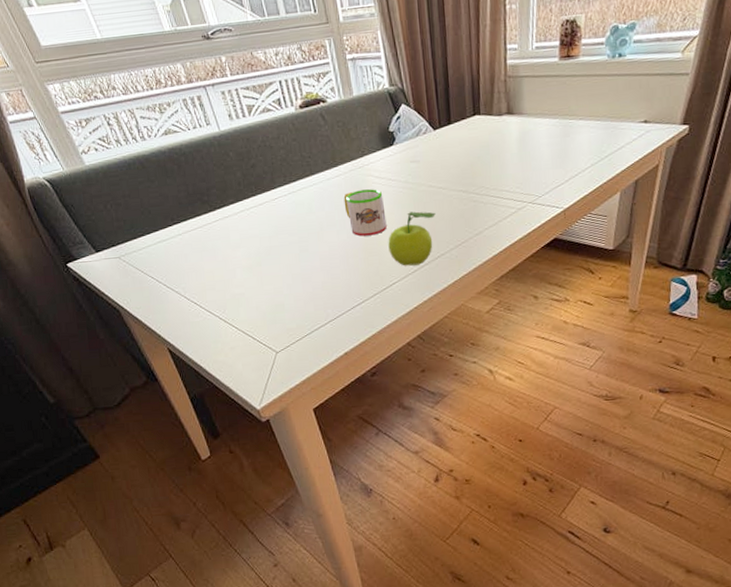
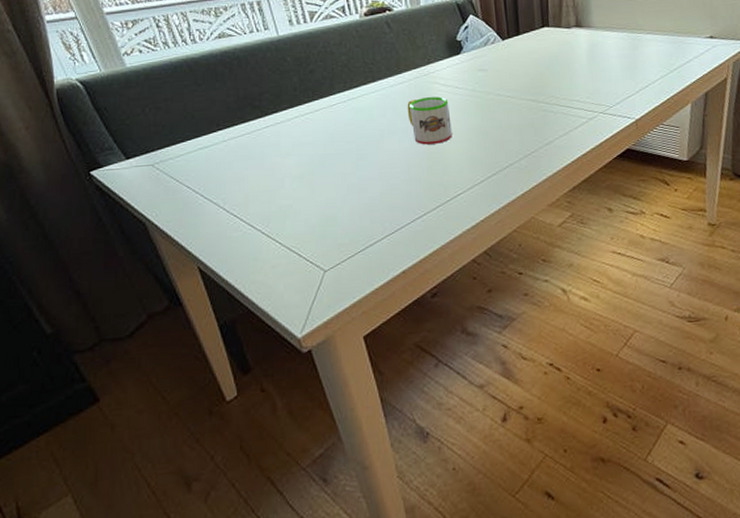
fruit: present [388,211,436,266] -> none [453,120,504,177]

